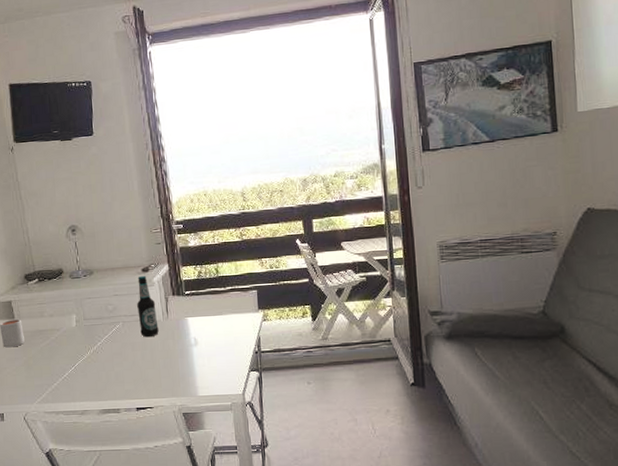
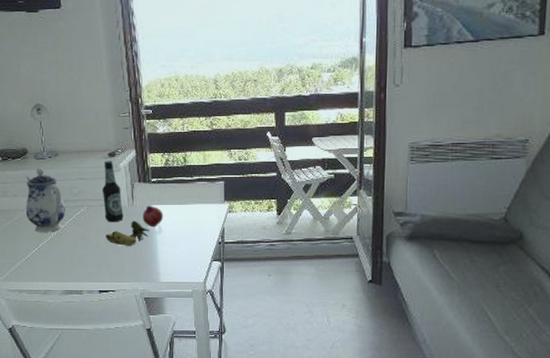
teapot: none [62,286,101,351] -> present [25,167,66,232]
banana: none [142,334,186,361] -> present [106,220,150,246]
fruit: none [177,318,199,340] -> present [142,205,164,227]

